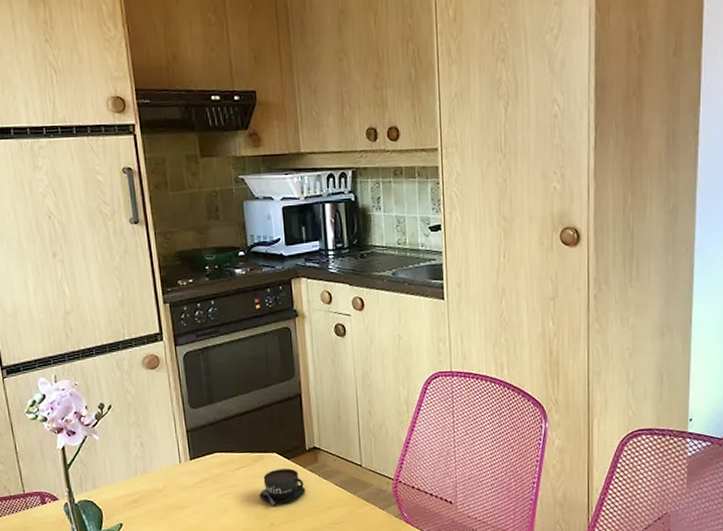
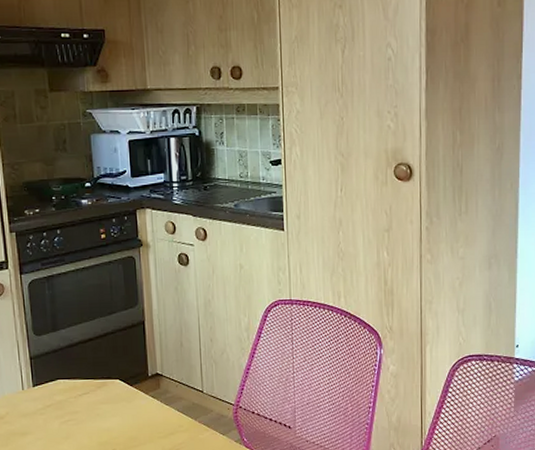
teacup: present [259,468,305,505] -> none [101,395,147,431]

